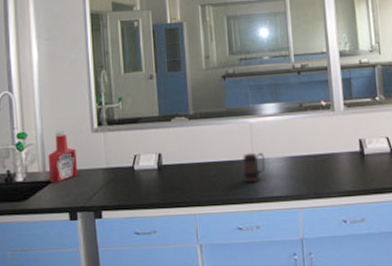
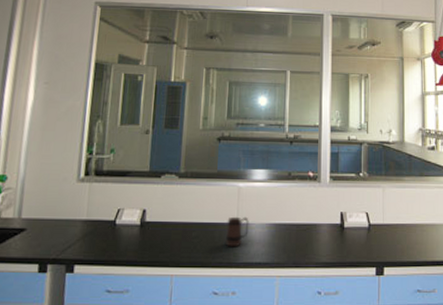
ketchup bottle: present [48,131,78,183] -> none [23,177,58,232]

